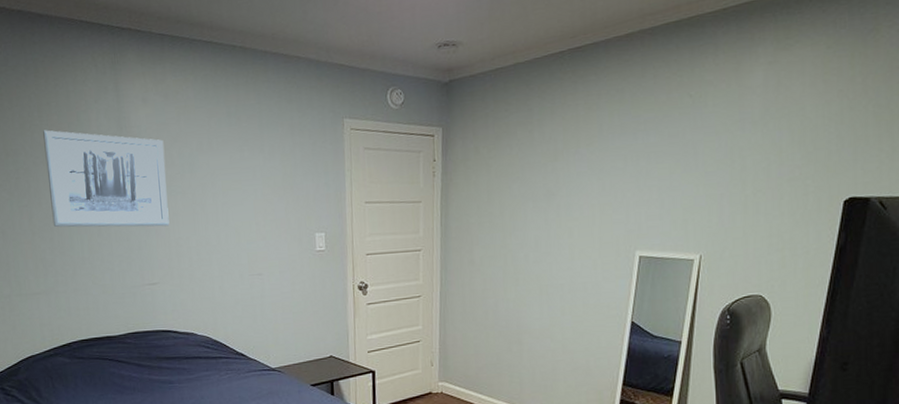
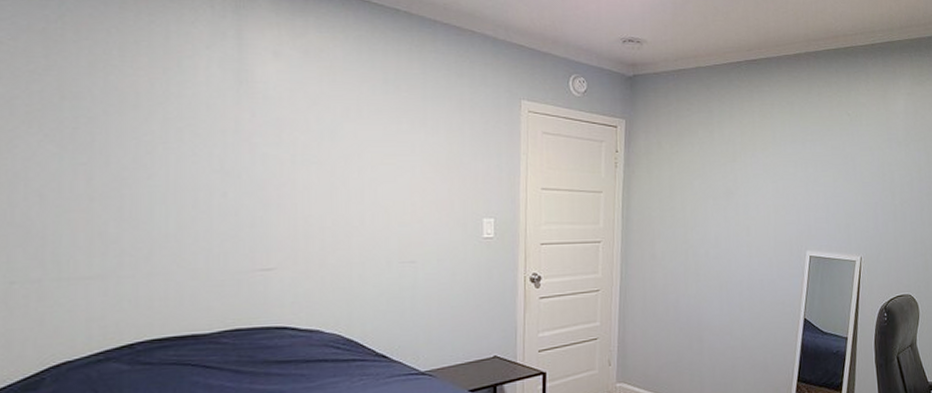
wall art: present [43,130,170,228] -> none [123,73,298,201]

